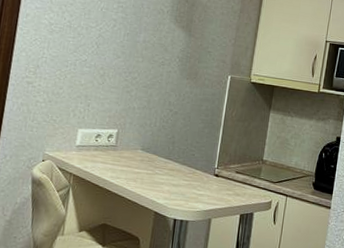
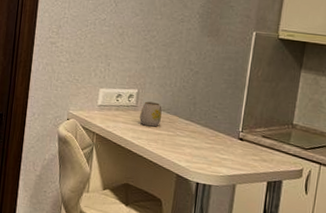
mug: none [119,141,142,166] -> present [139,101,162,127]

